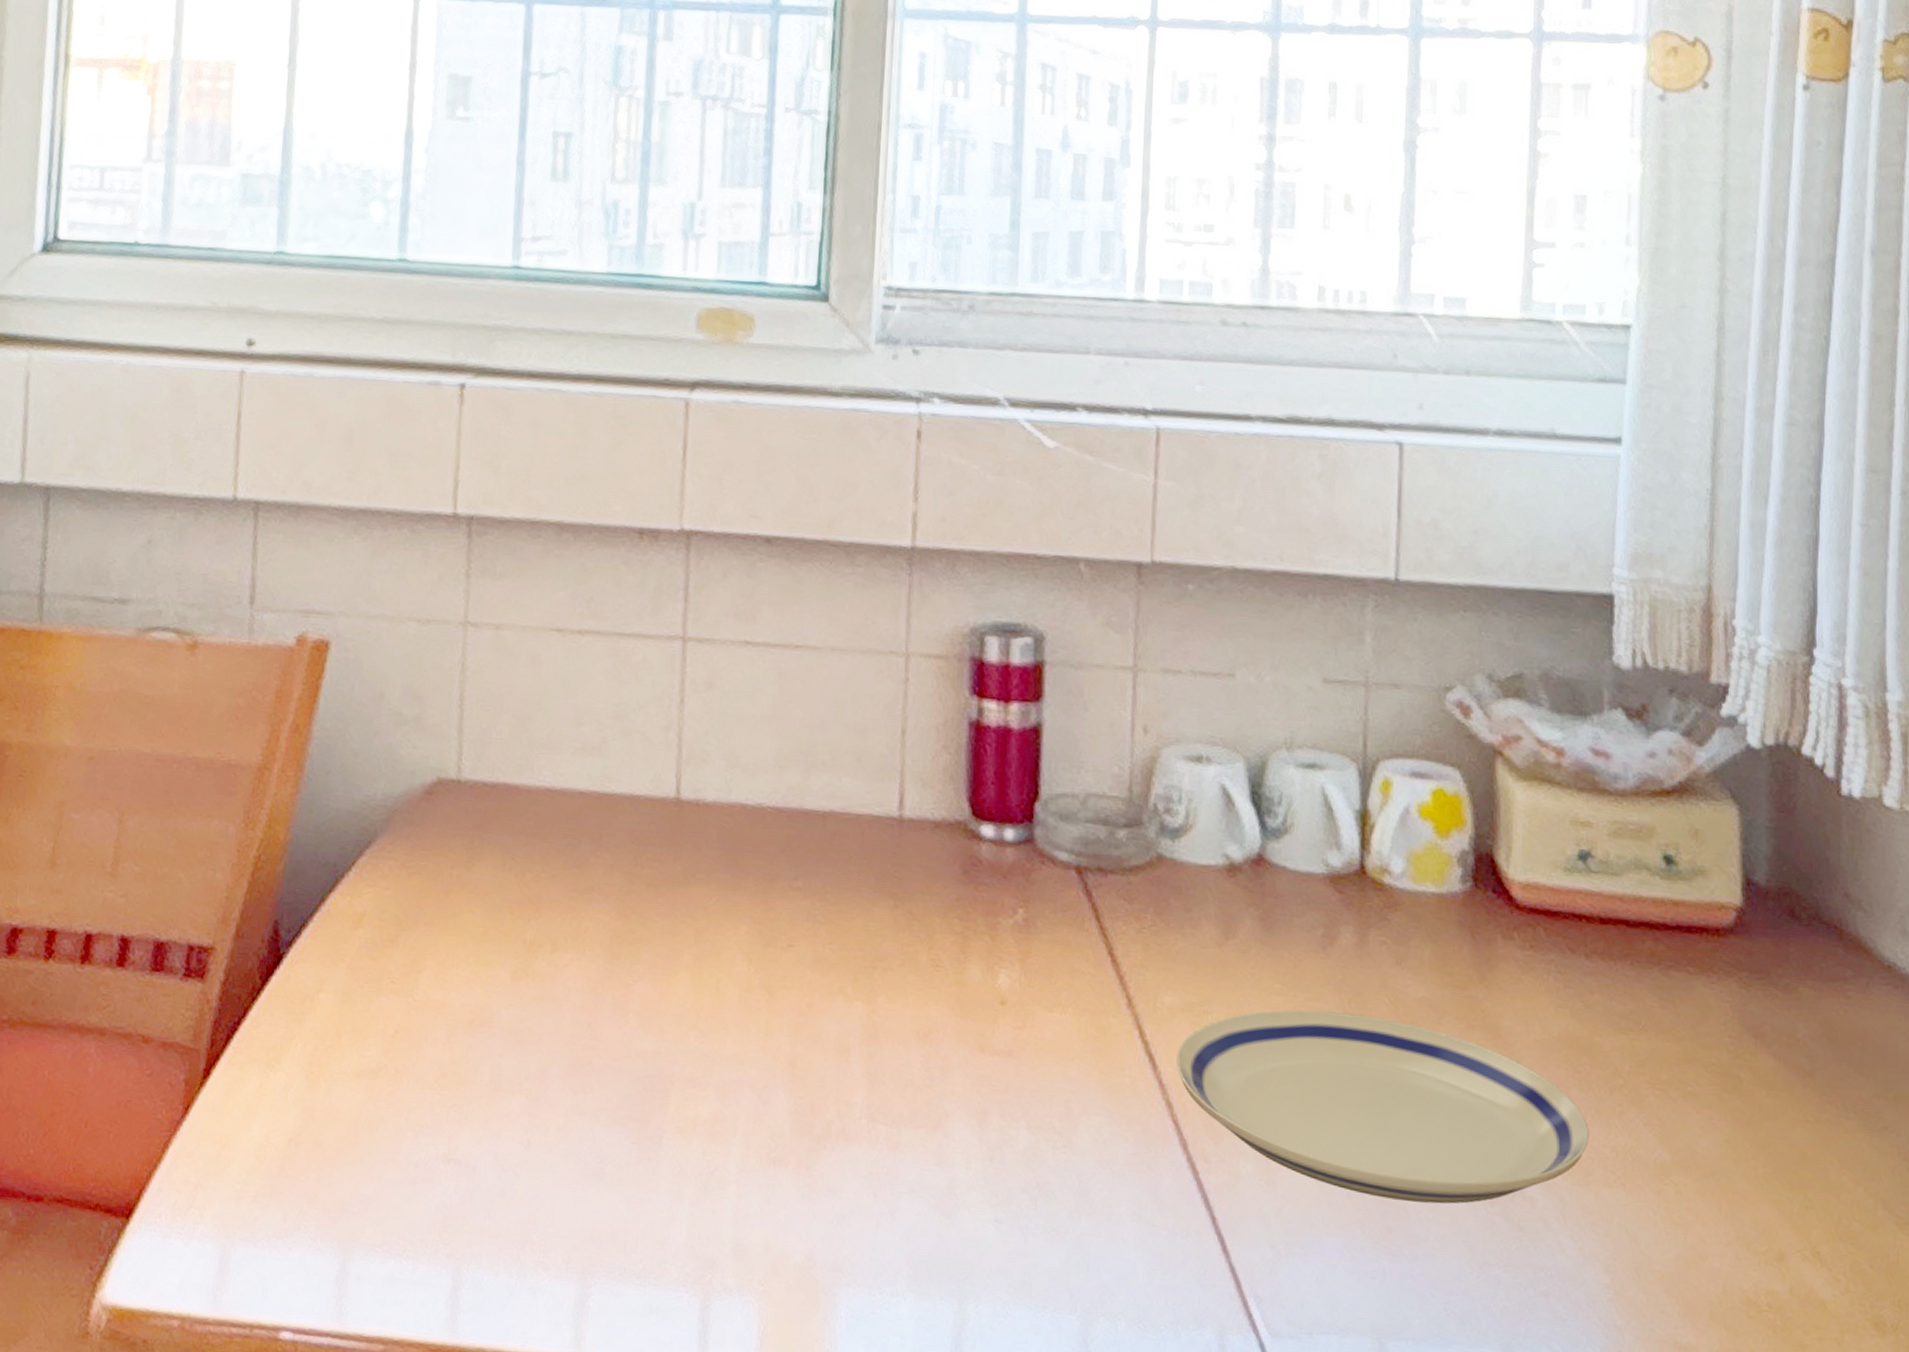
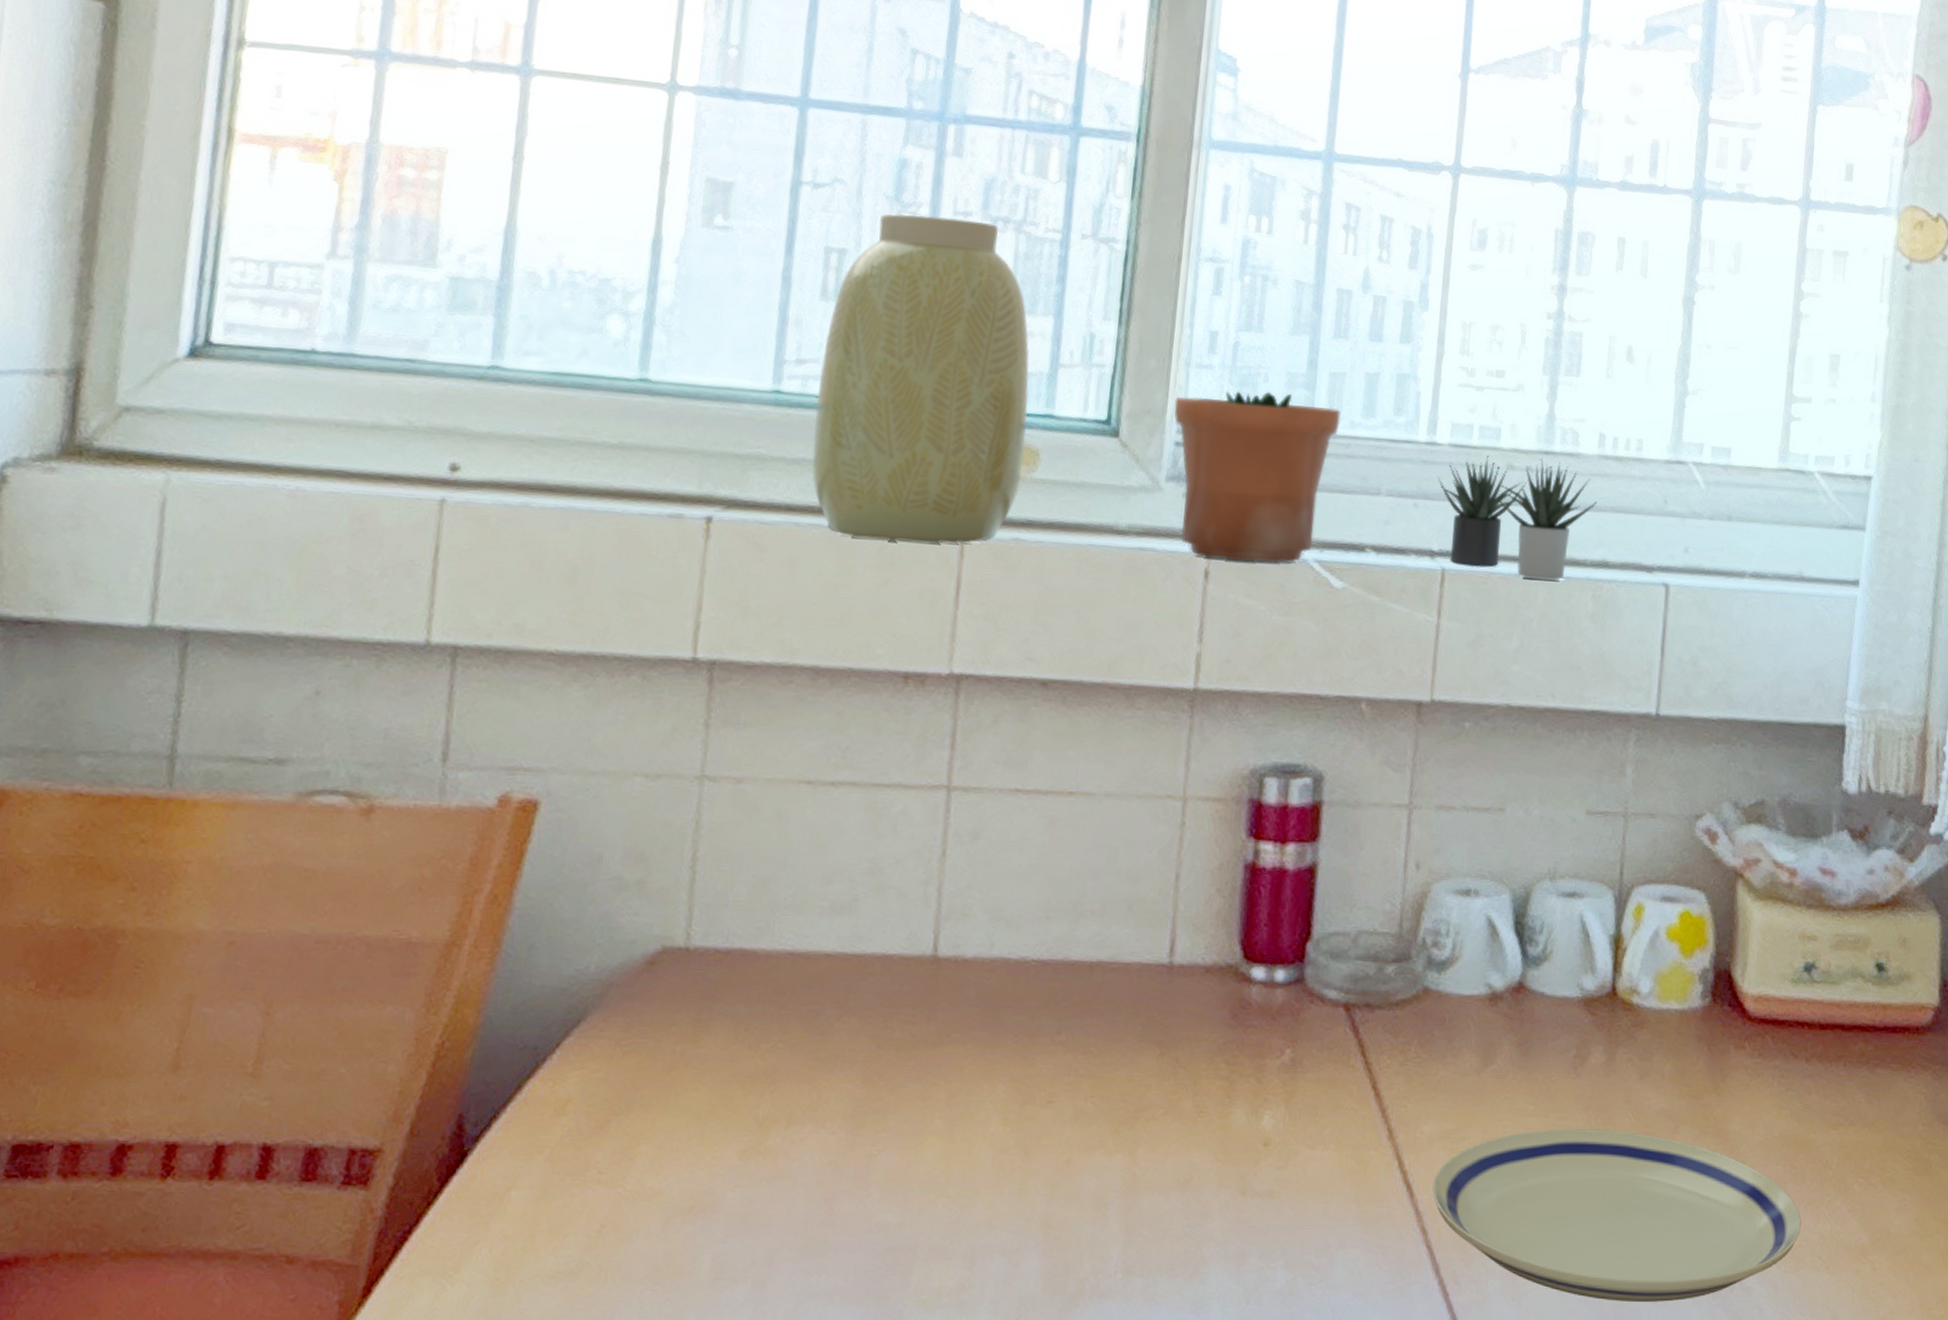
vase: none [549,98,743,407] -> present [812,214,1030,544]
planter: none [880,253,1045,422] -> present [1174,391,1341,562]
succulent plant: none [1148,313,1320,439] -> present [1438,457,1597,580]

